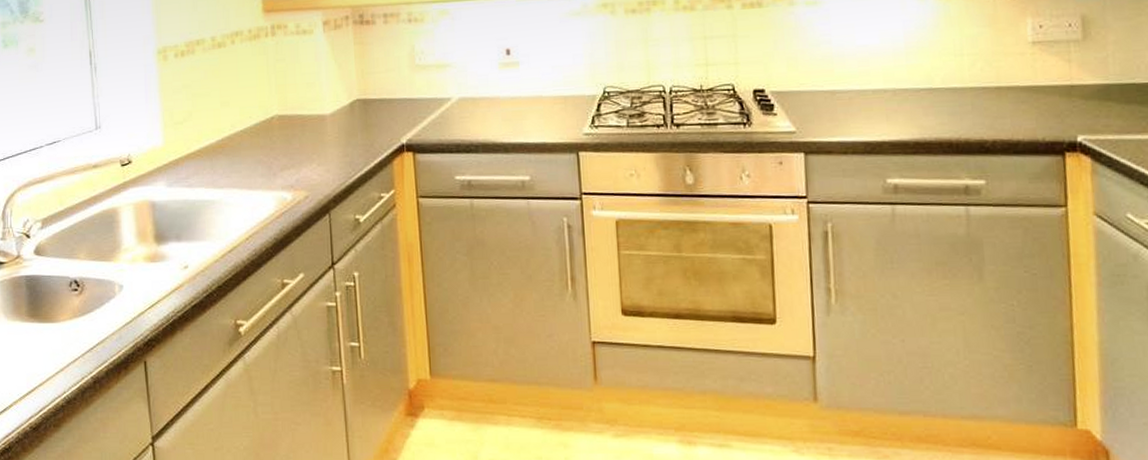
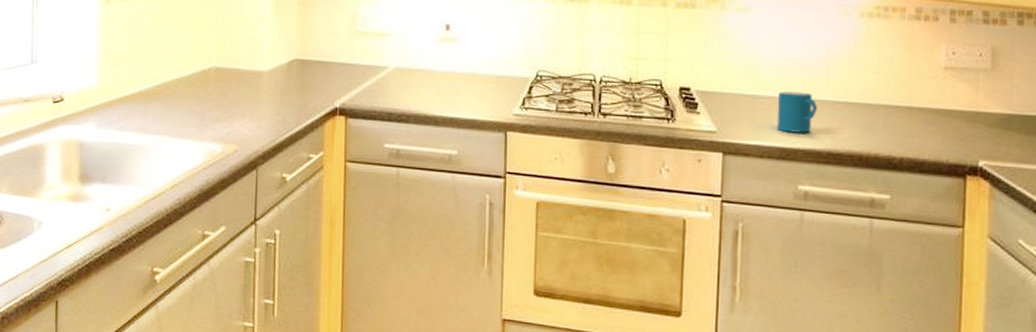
mug: none [857,82,901,126] -> present [777,91,818,133]

